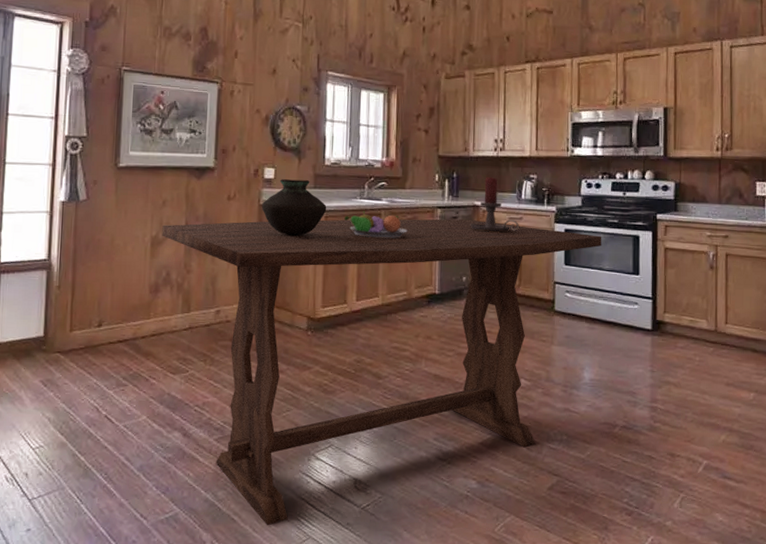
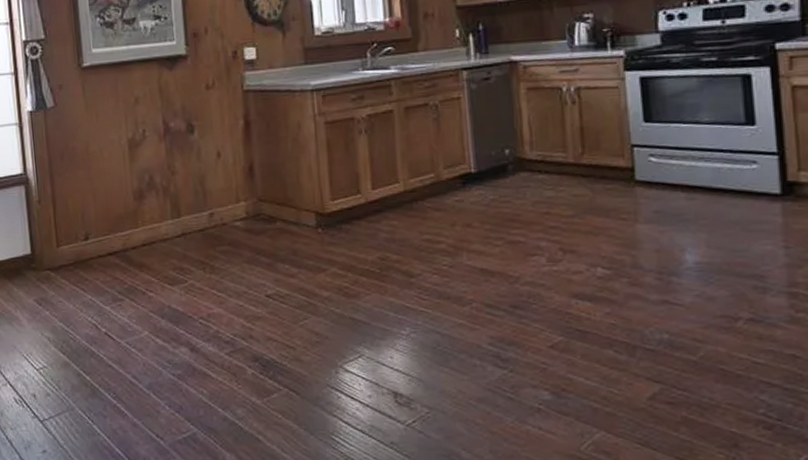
dining table: present [162,219,602,526] -> none [138,78,696,446]
vase: present [261,179,327,236] -> none [245,56,324,122]
fruit bowl: present [344,211,408,238] -> none [346,84,427,115]
candle holder: present [470,177,519,233] -> none [507,23,575,92]

